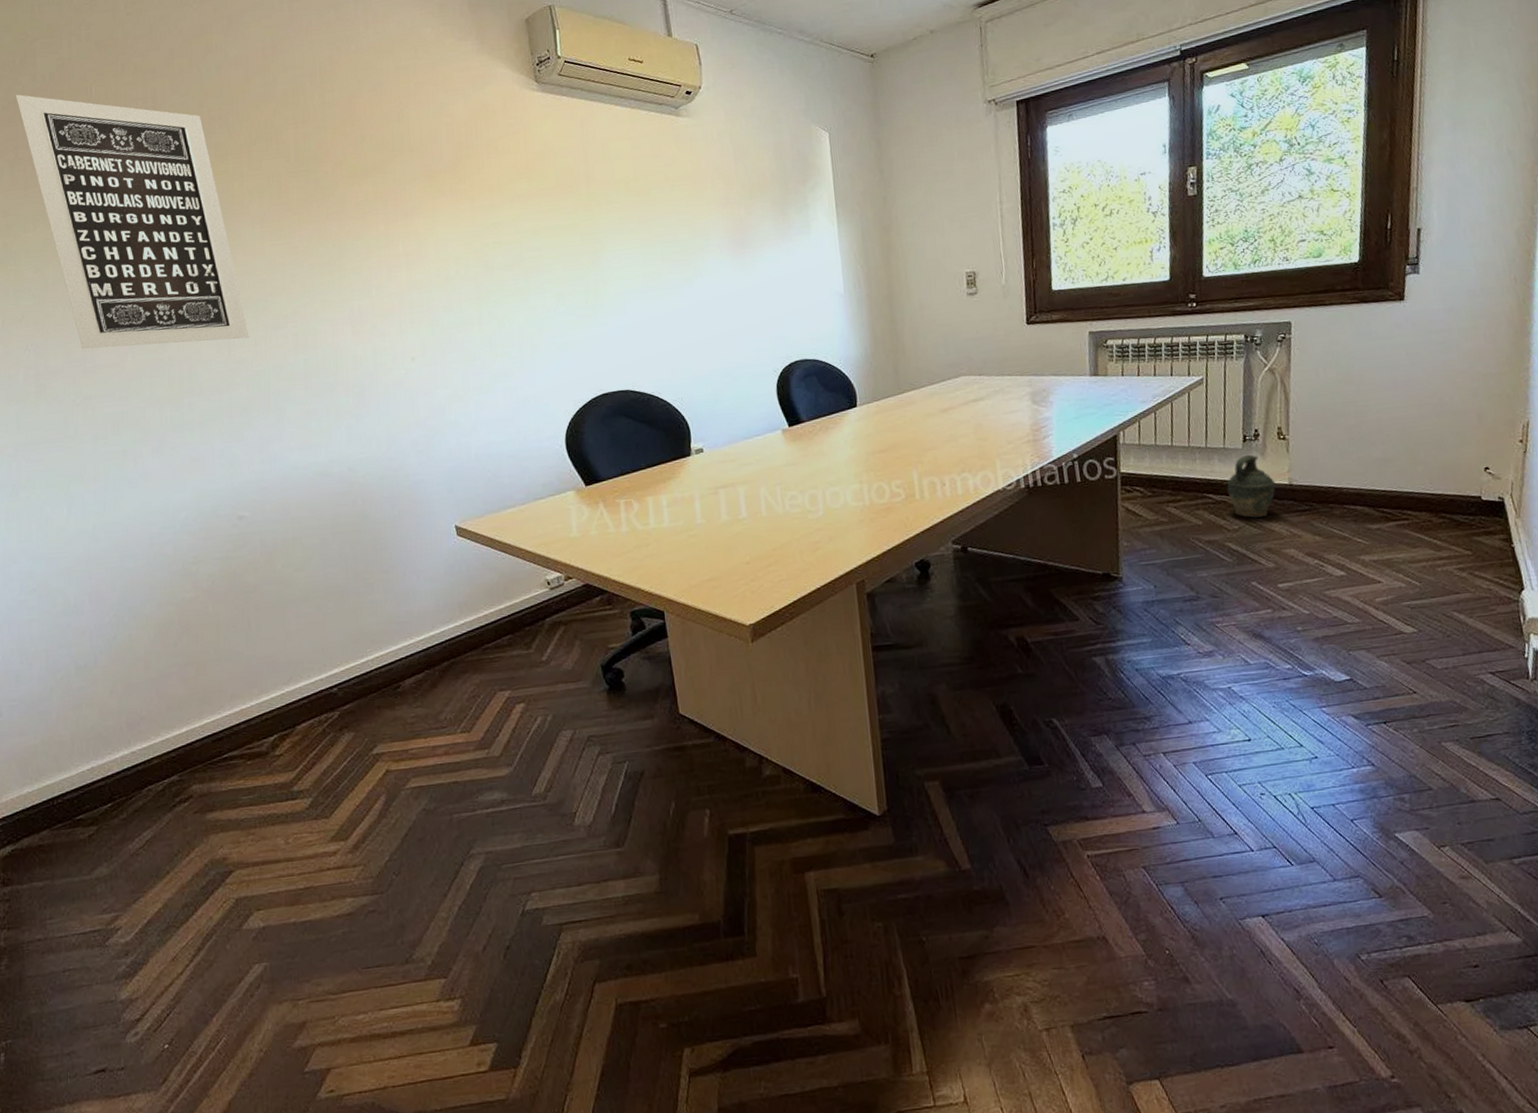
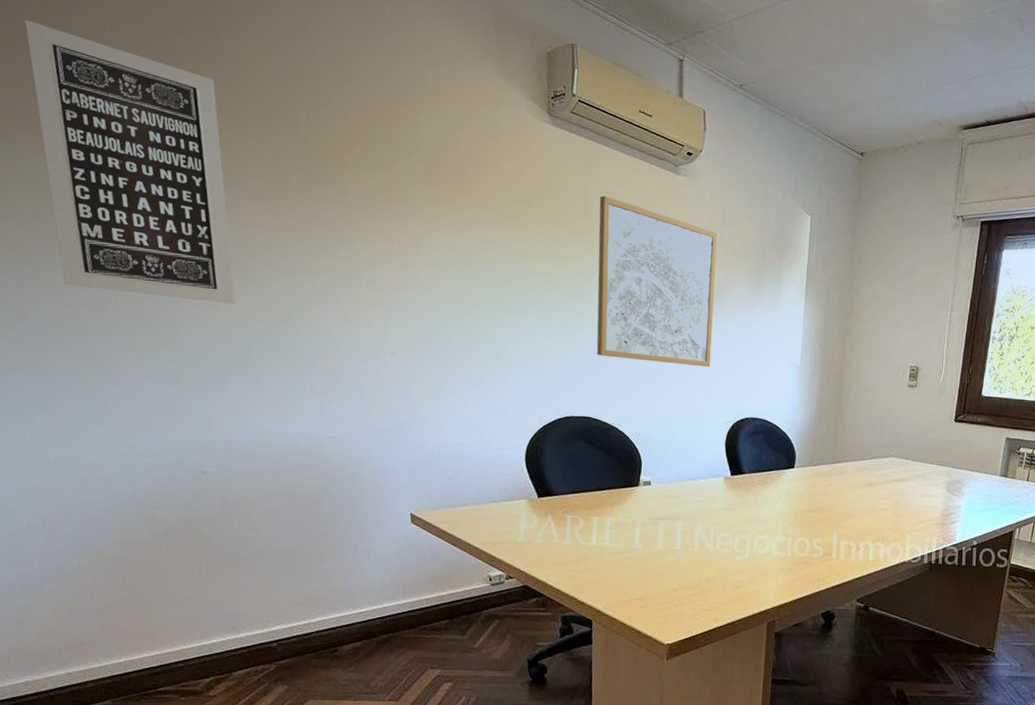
wall art: none [602,153,746,323] -> present [596,195,718,368]

